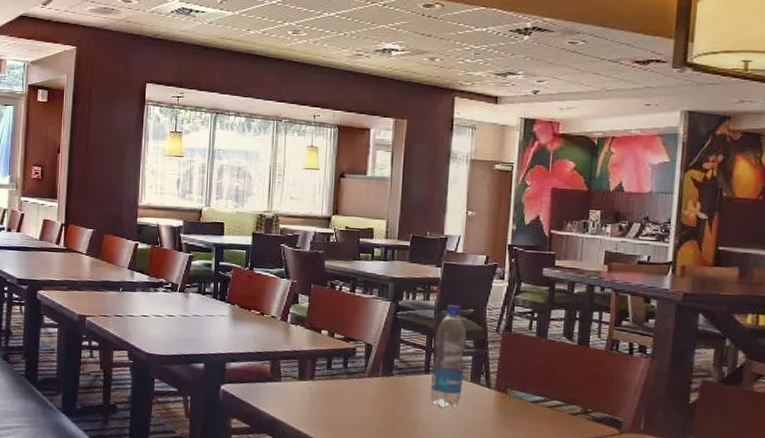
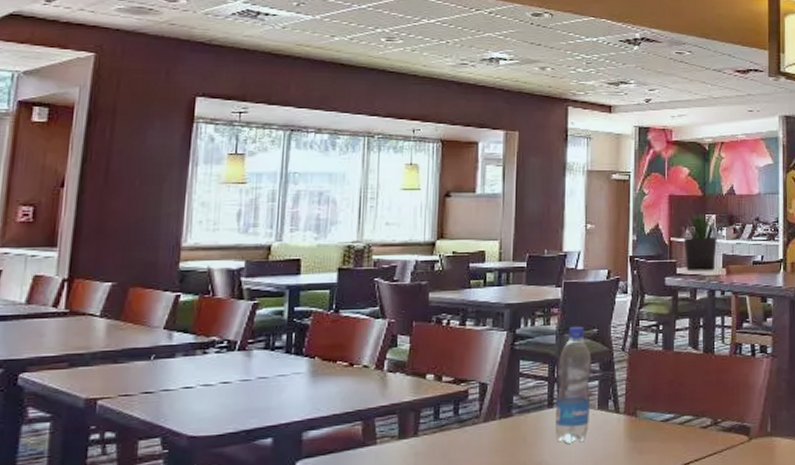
planter: none [564,202,600,267] -> present [684,208,717,272]

